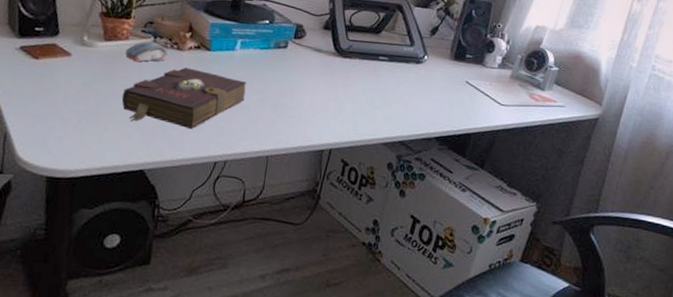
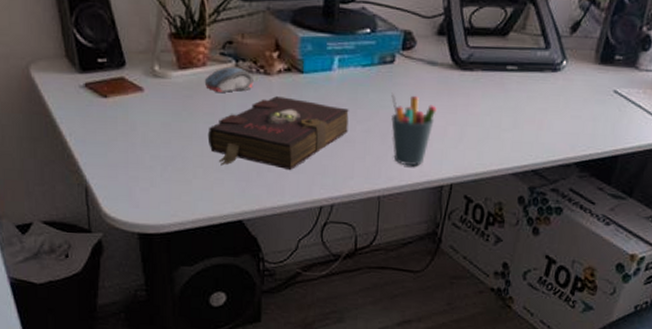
pen holder: none [281,71,321,133] -> present [391,92,437,167]

